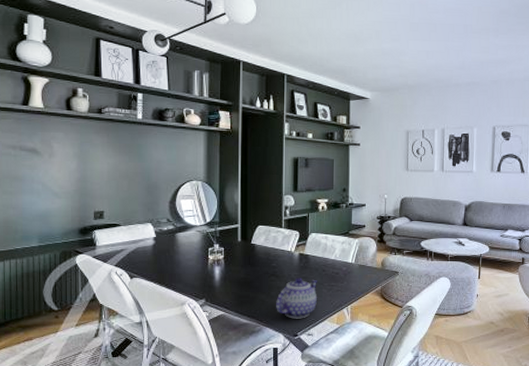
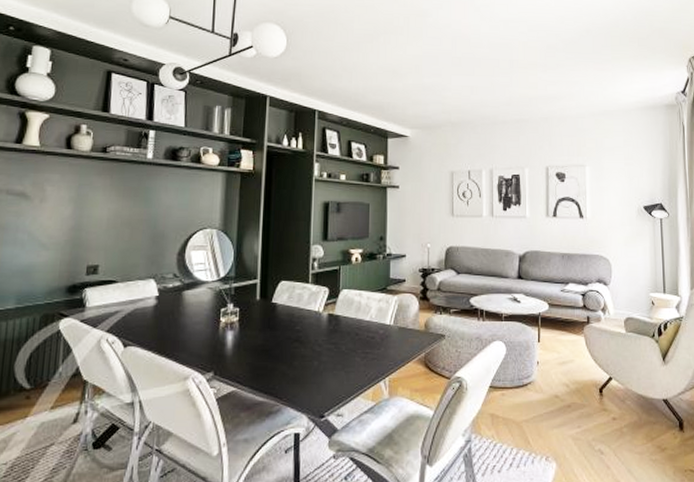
teapot: present [276,278,318,319] -> none [299,344,350,395]

